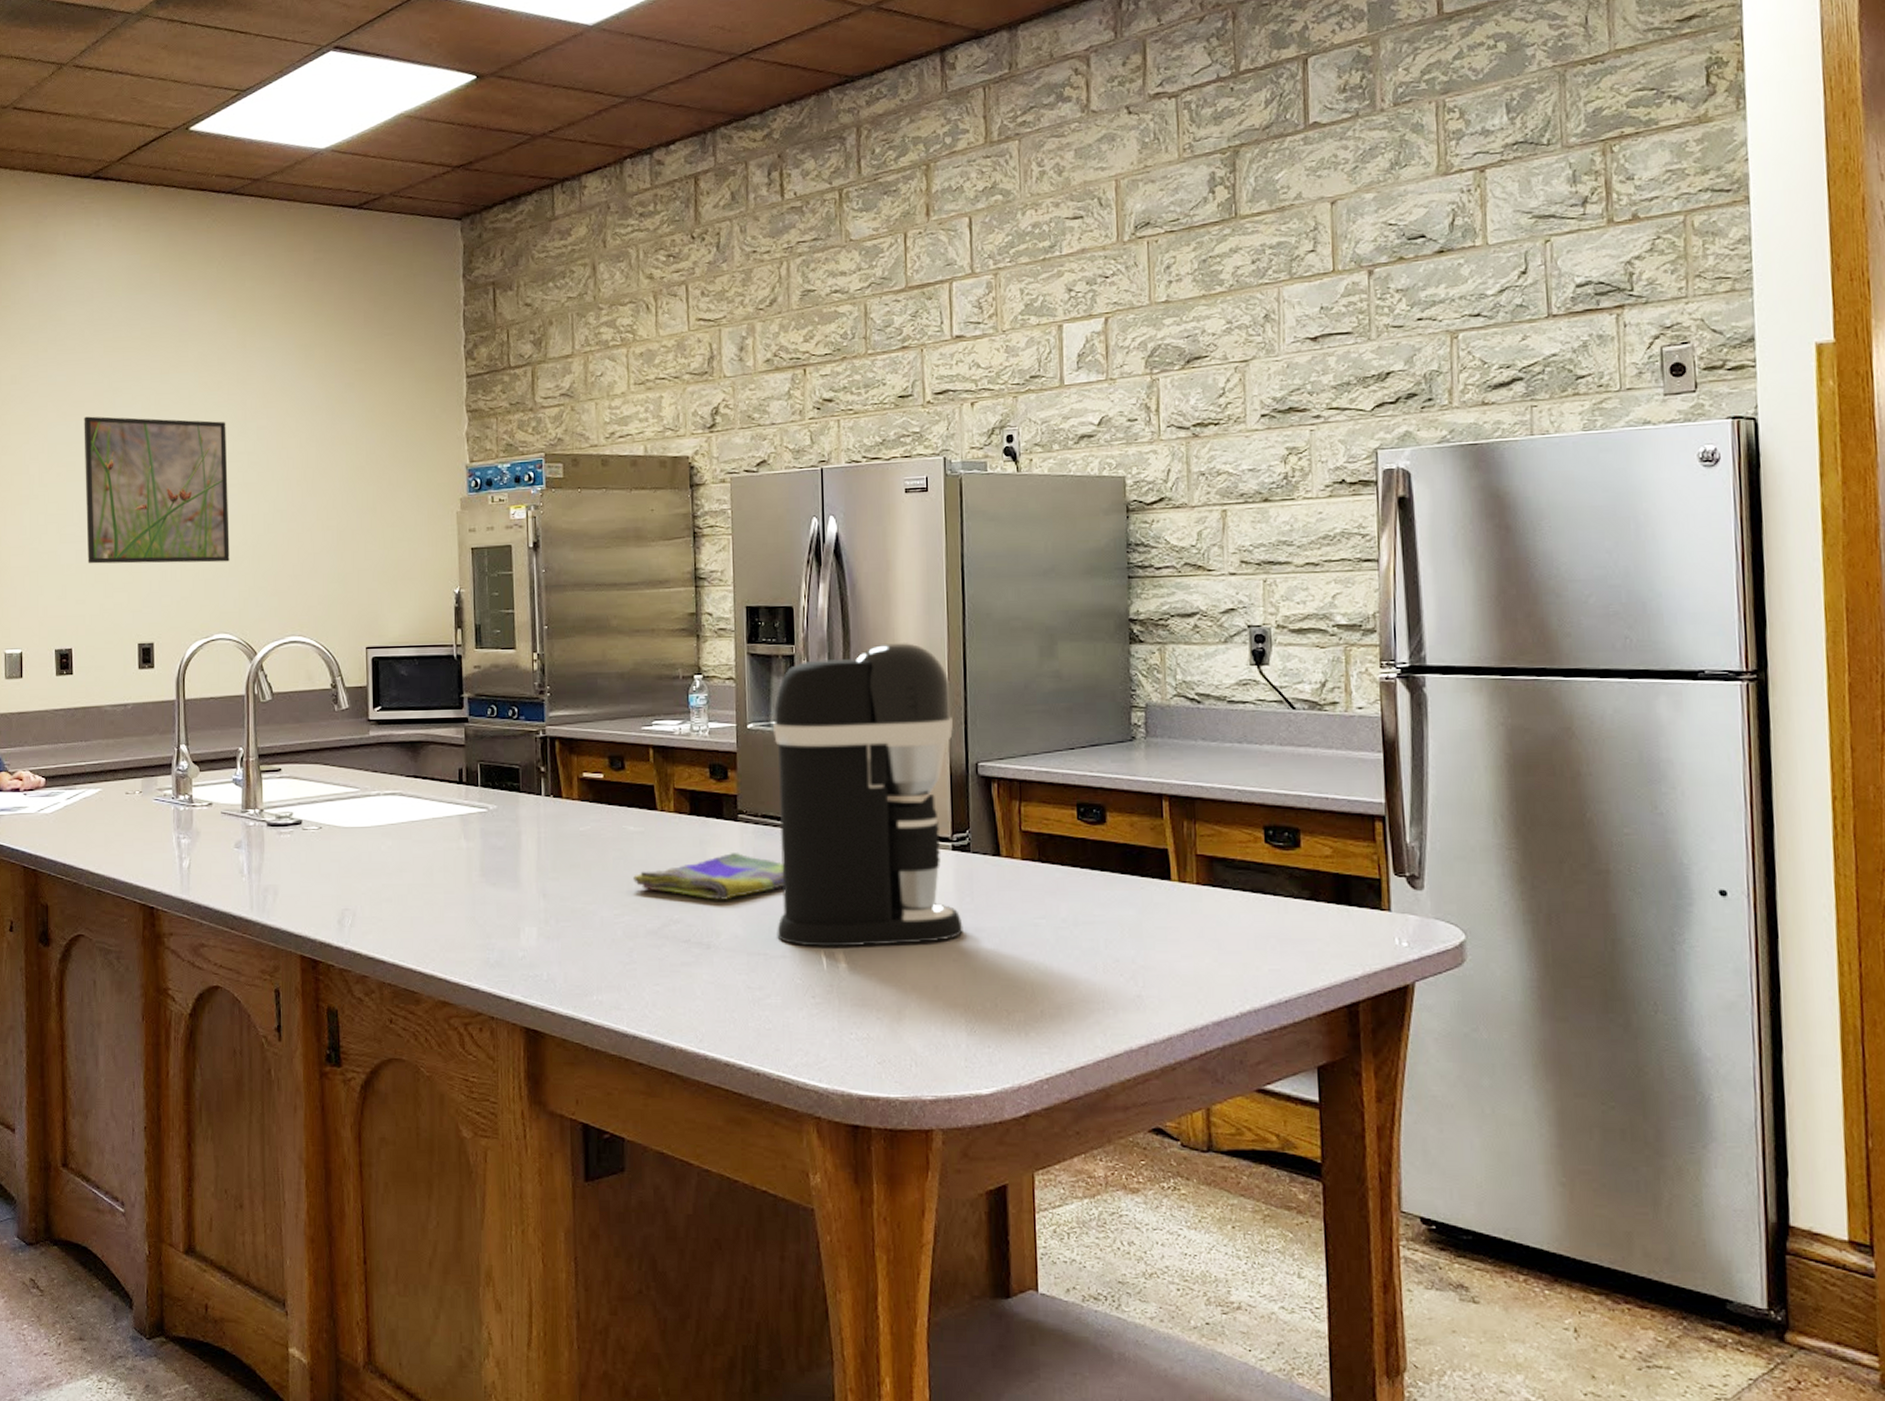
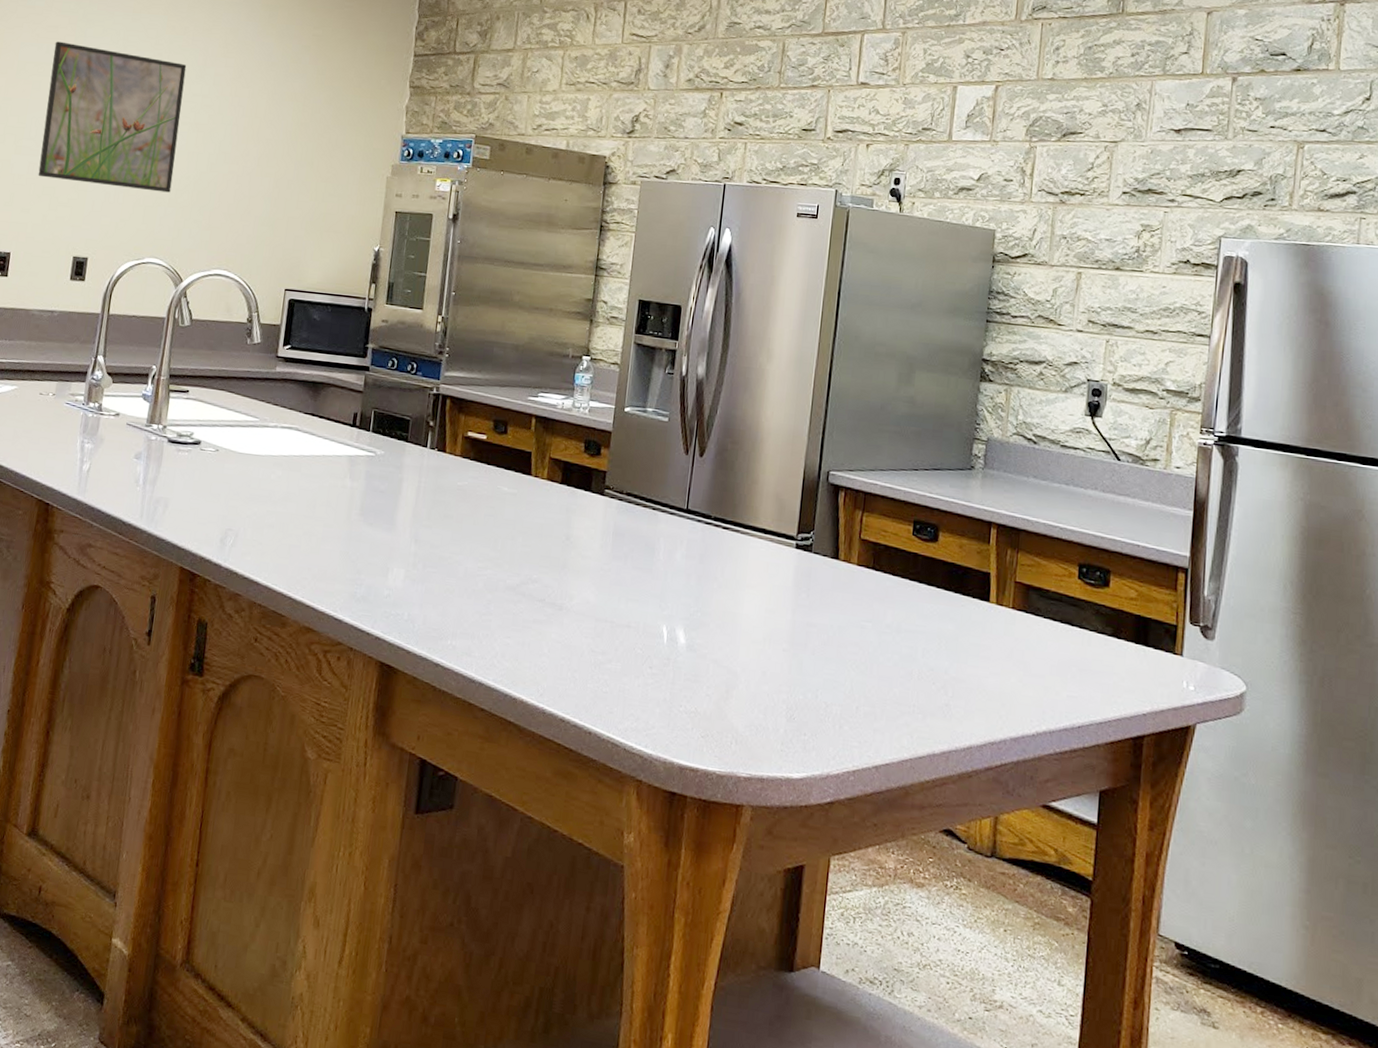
dish towel: present [633,851,784,900] -> none [500,523,640,567]
coffee maker: present [773,642,963,947] -> none [625,350,814,631]

